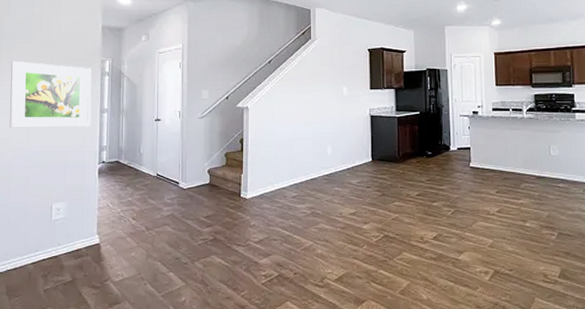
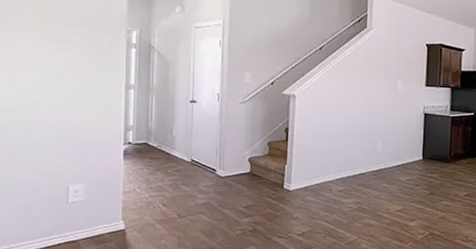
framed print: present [10,60,92,128] -> none [15,20,116,103]

